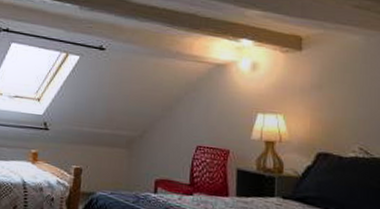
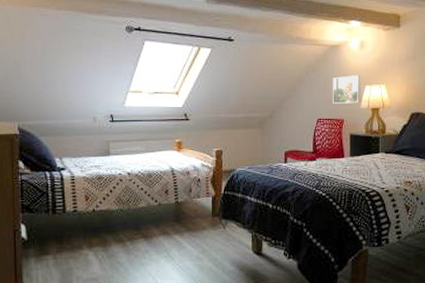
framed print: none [216,99,252,133] -> present [333,75,361,104]

